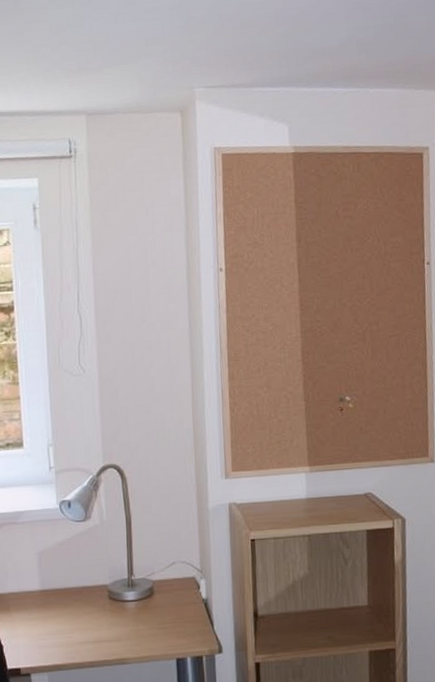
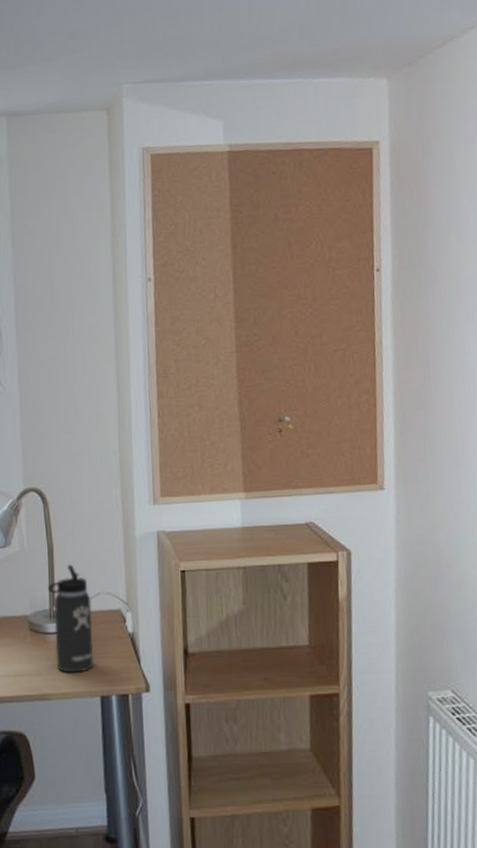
thermos bottle: none [126,536,169,638] -> present [48,564,93,673]

